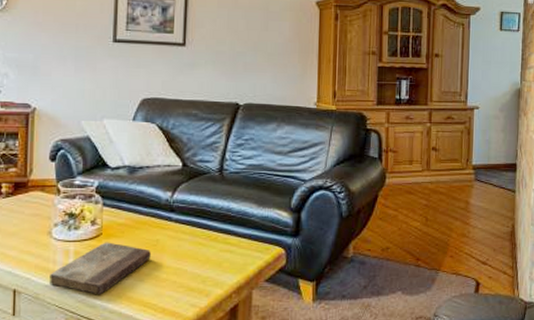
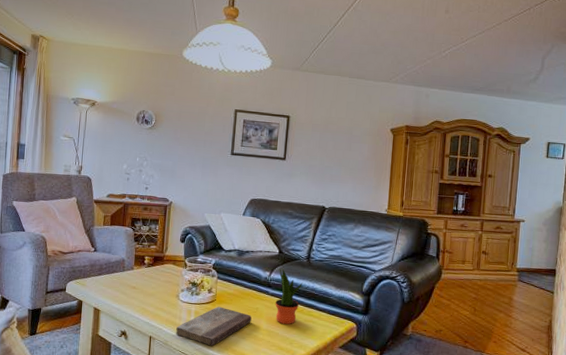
potted plant: none [181,186,216,257] -> present [275,268,303,324]

